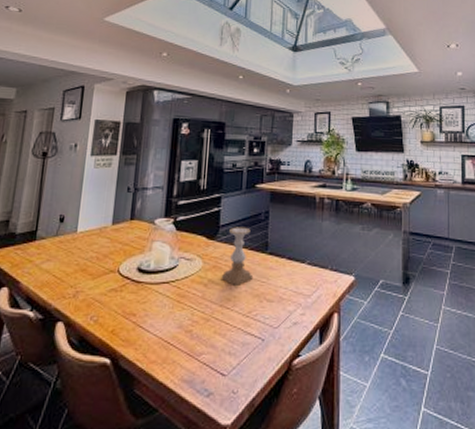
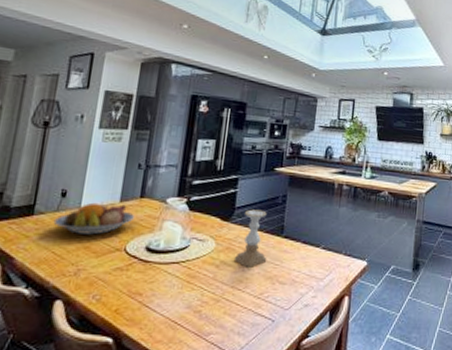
fruit bowl: none [53,225,126,258] -> present [53,201,134,235]

